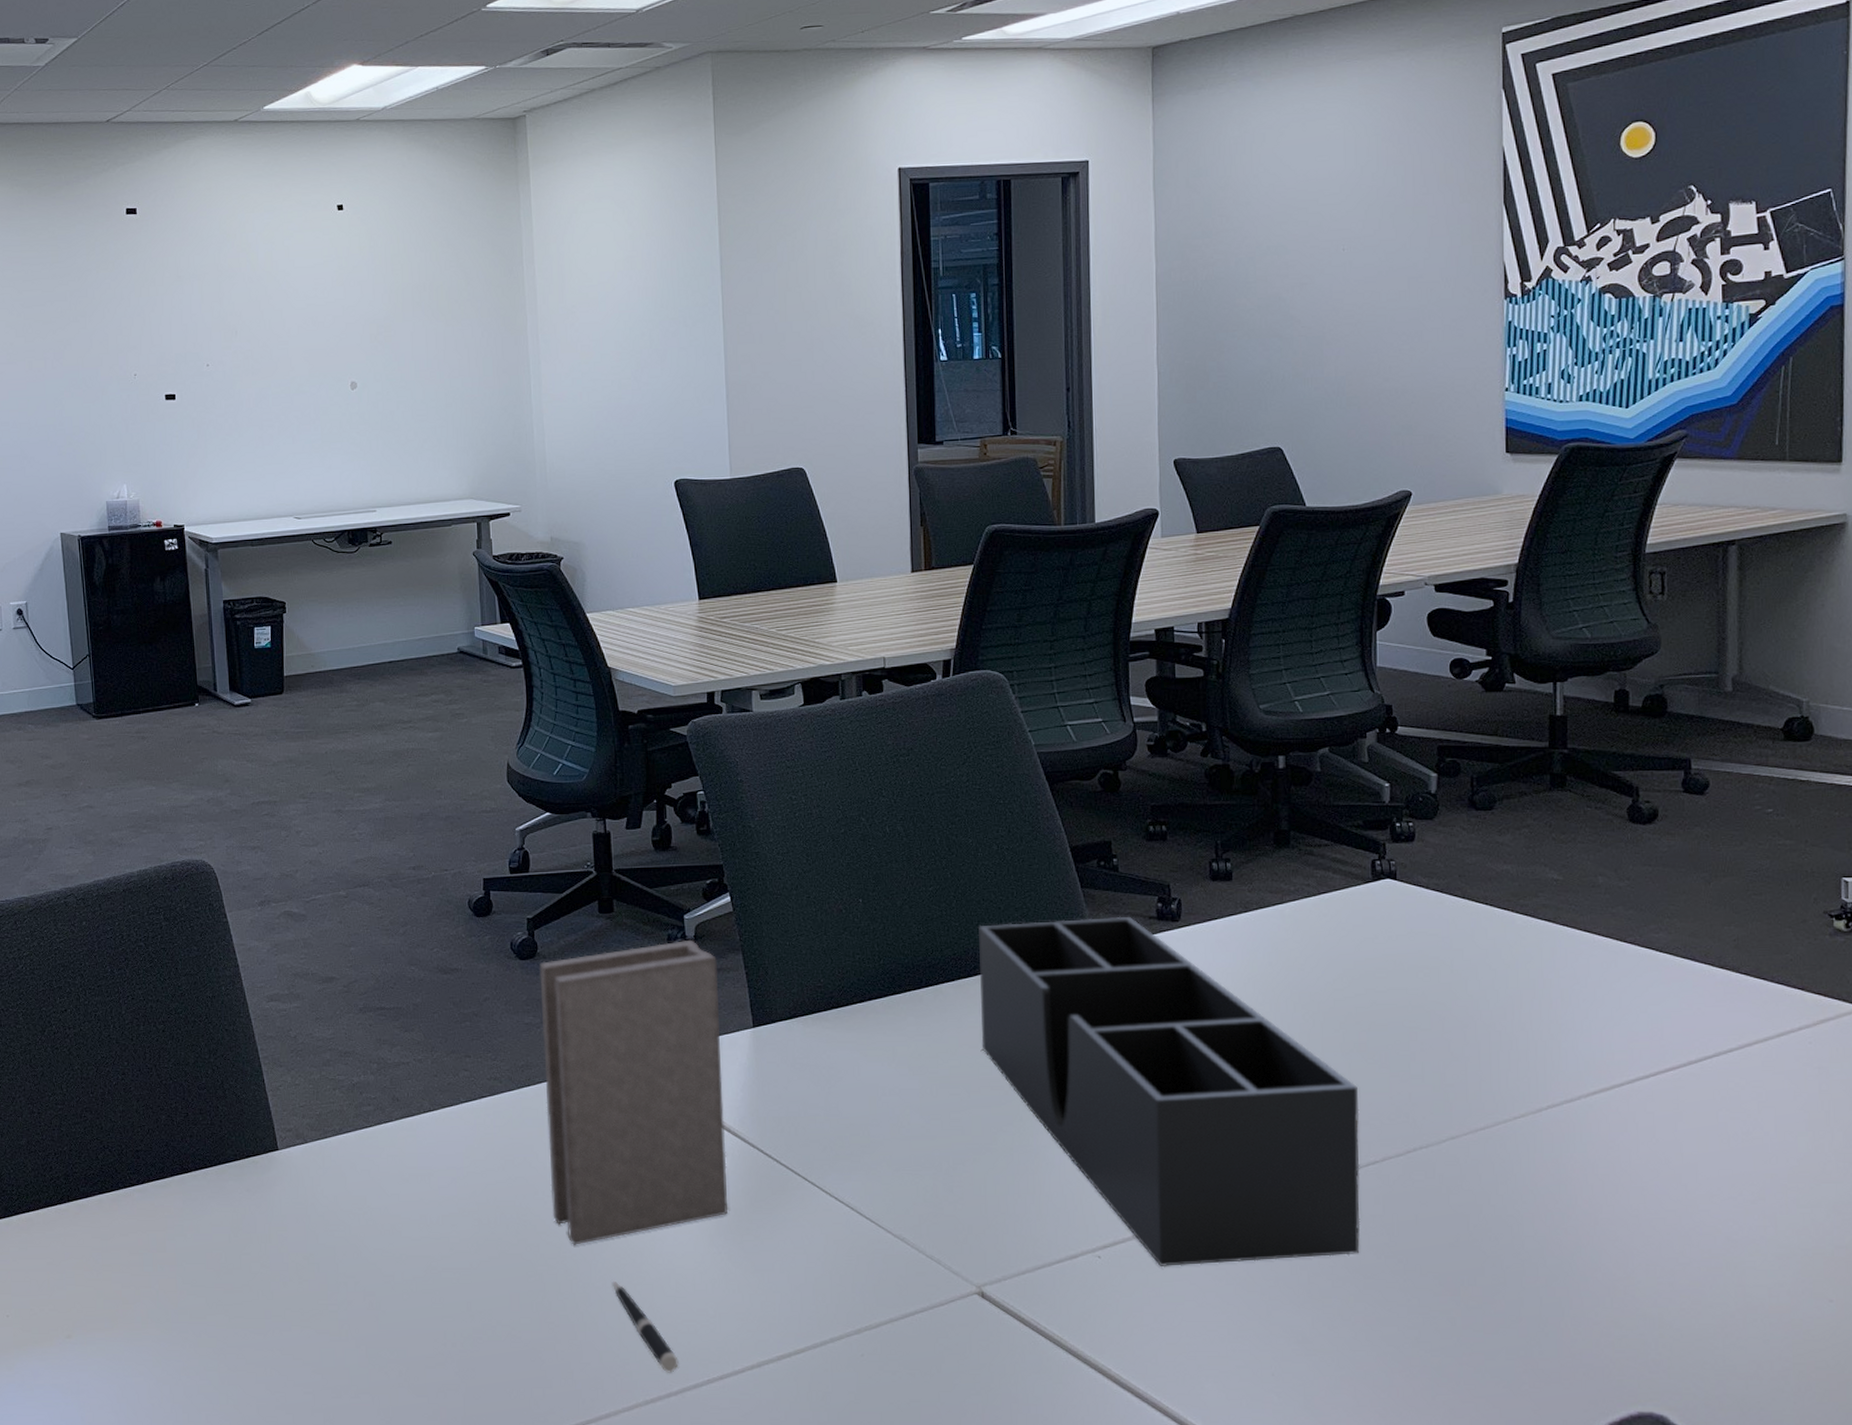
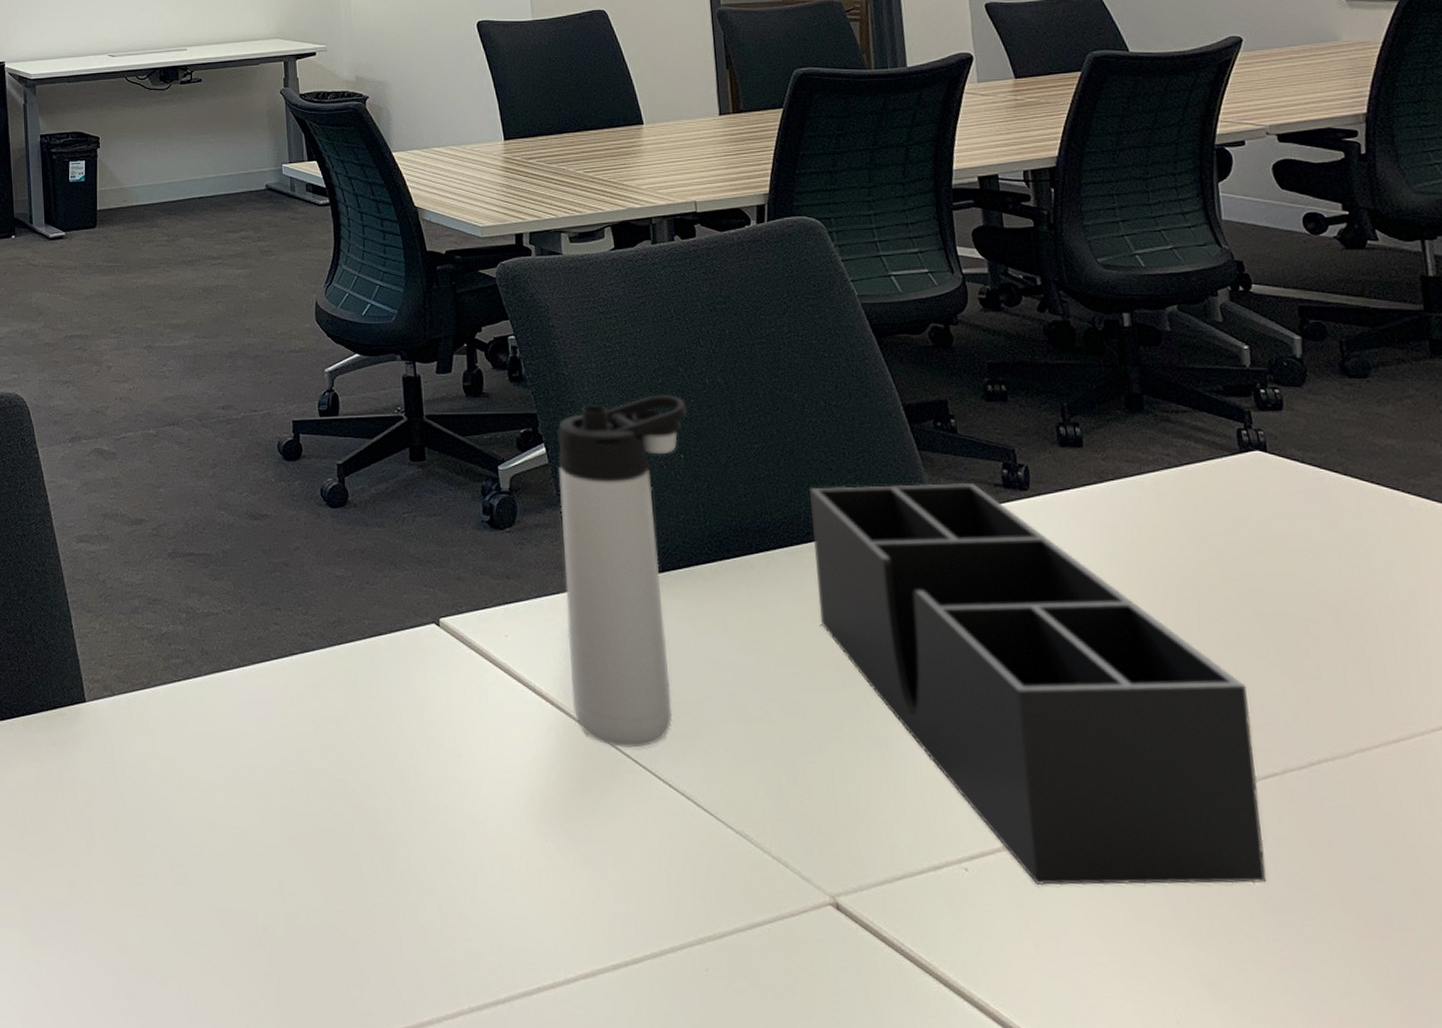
book: present [539,939,727,1245] -> none [350,492,553,824]
pen: present [612,1280,679,1373] -> none [431,866,506,977]
thermos bottle: none [742,844,867,1167] -> present [557,395,687,748]

